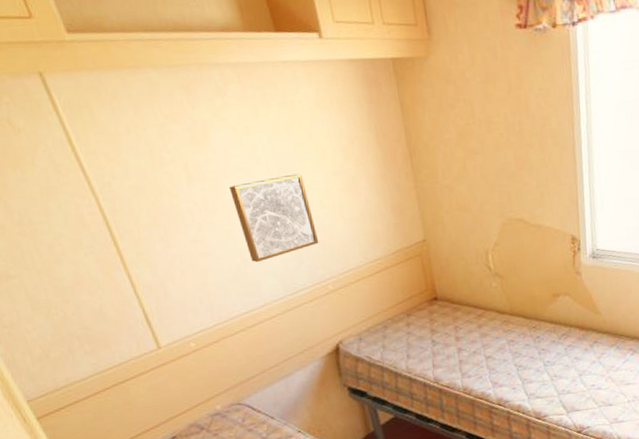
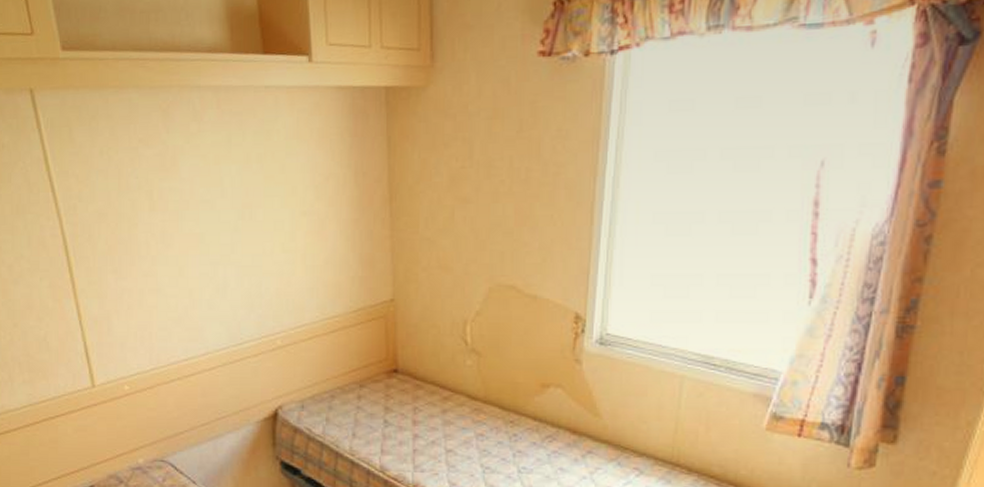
wall art: present [229,173,319,263] -> none [190,210,274,306]

